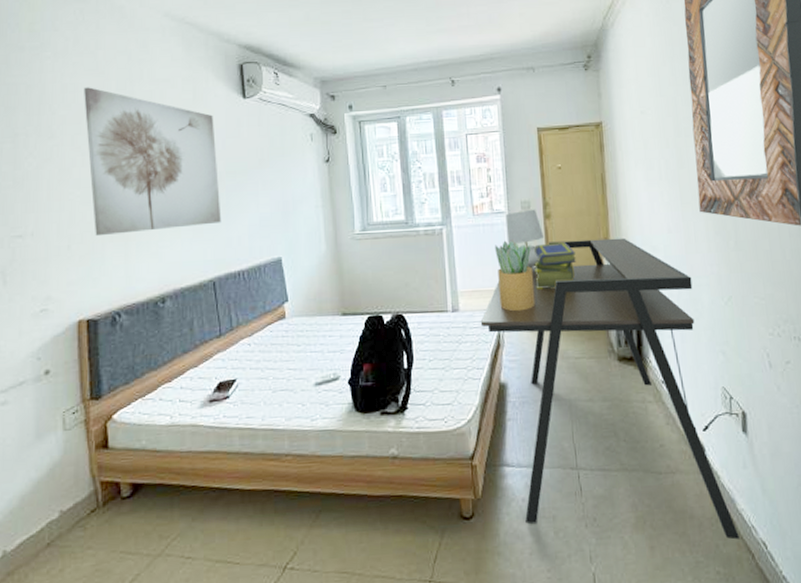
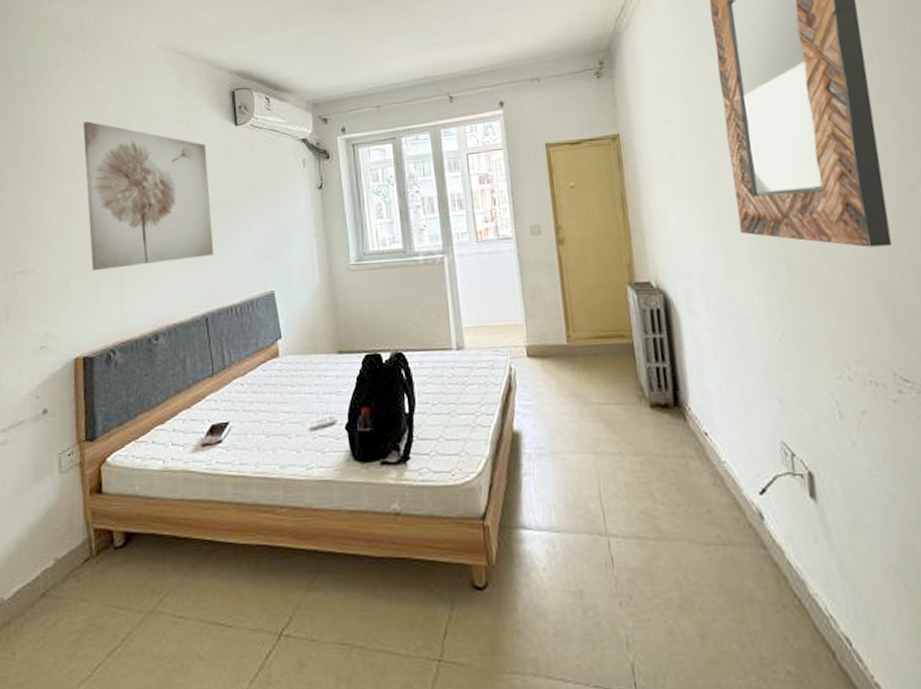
desk: present [480,237,740,540] -> none [488,264,815,632]
potted plant: present [495,240,536,312] -> none [502,268,551,350]
table lamp: present [505,209,545,269] -> none [513,233,558,301]
stack of books: present [534,242,576,289] -> none [547,270,596,324]

